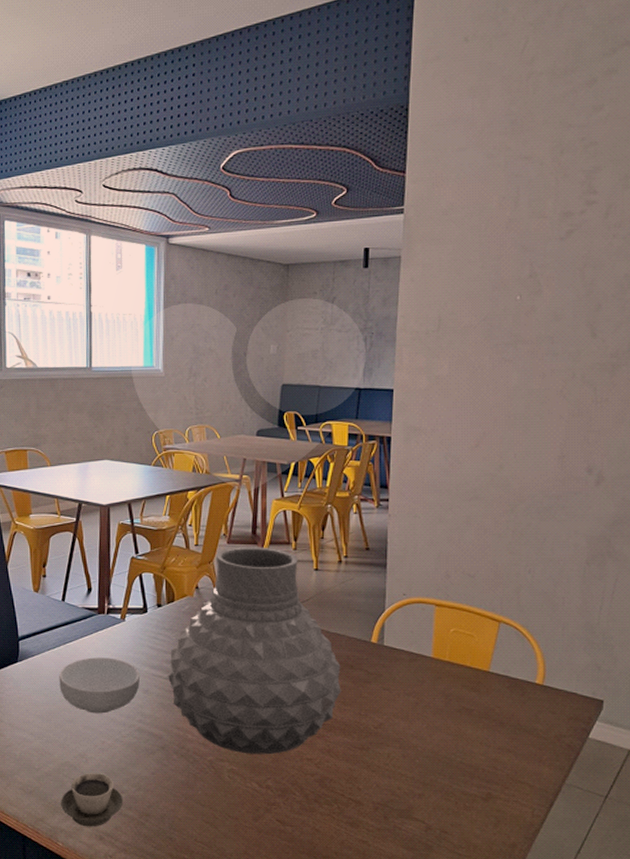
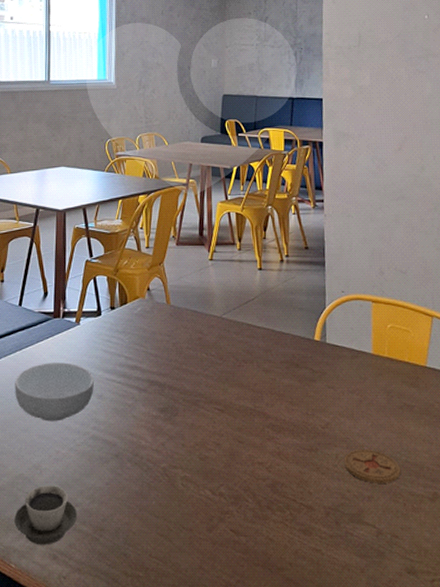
vase: present [168,547,341,755] -> none [121,248,289,460]
coaster: none [396,750,454,783] -> present [344,450,400,483]

